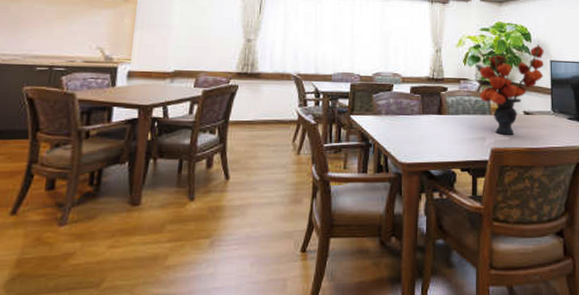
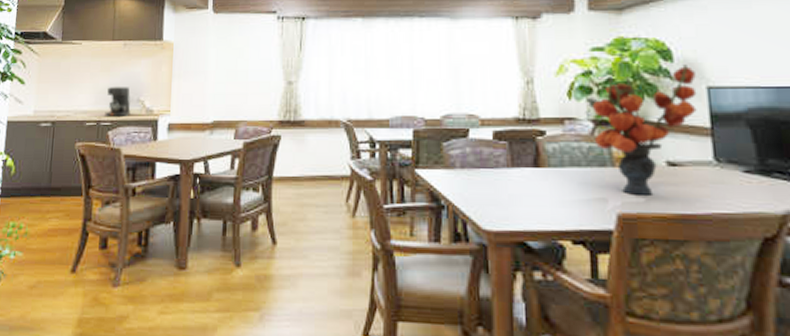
coffee maker: none [59,33,89,64] -> present [105,86,131,118]

